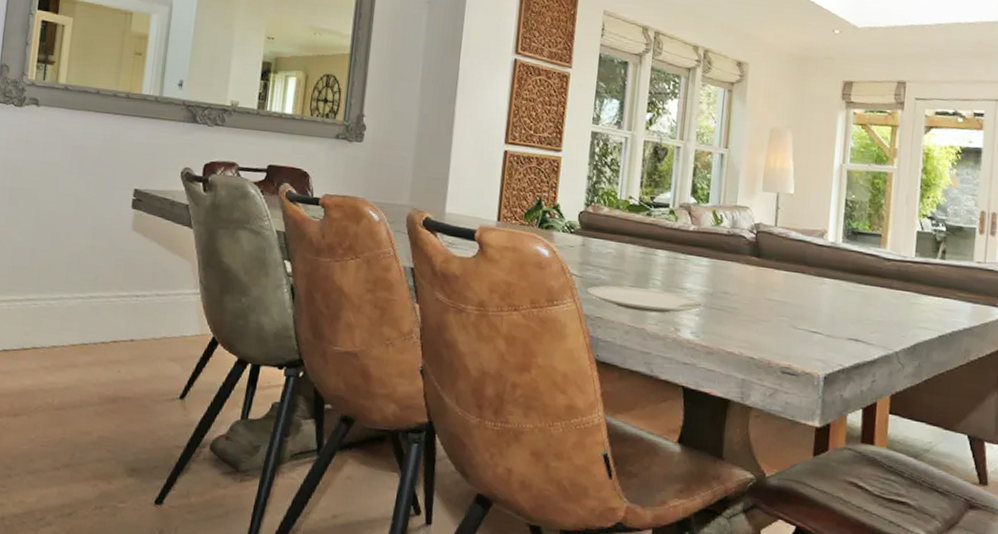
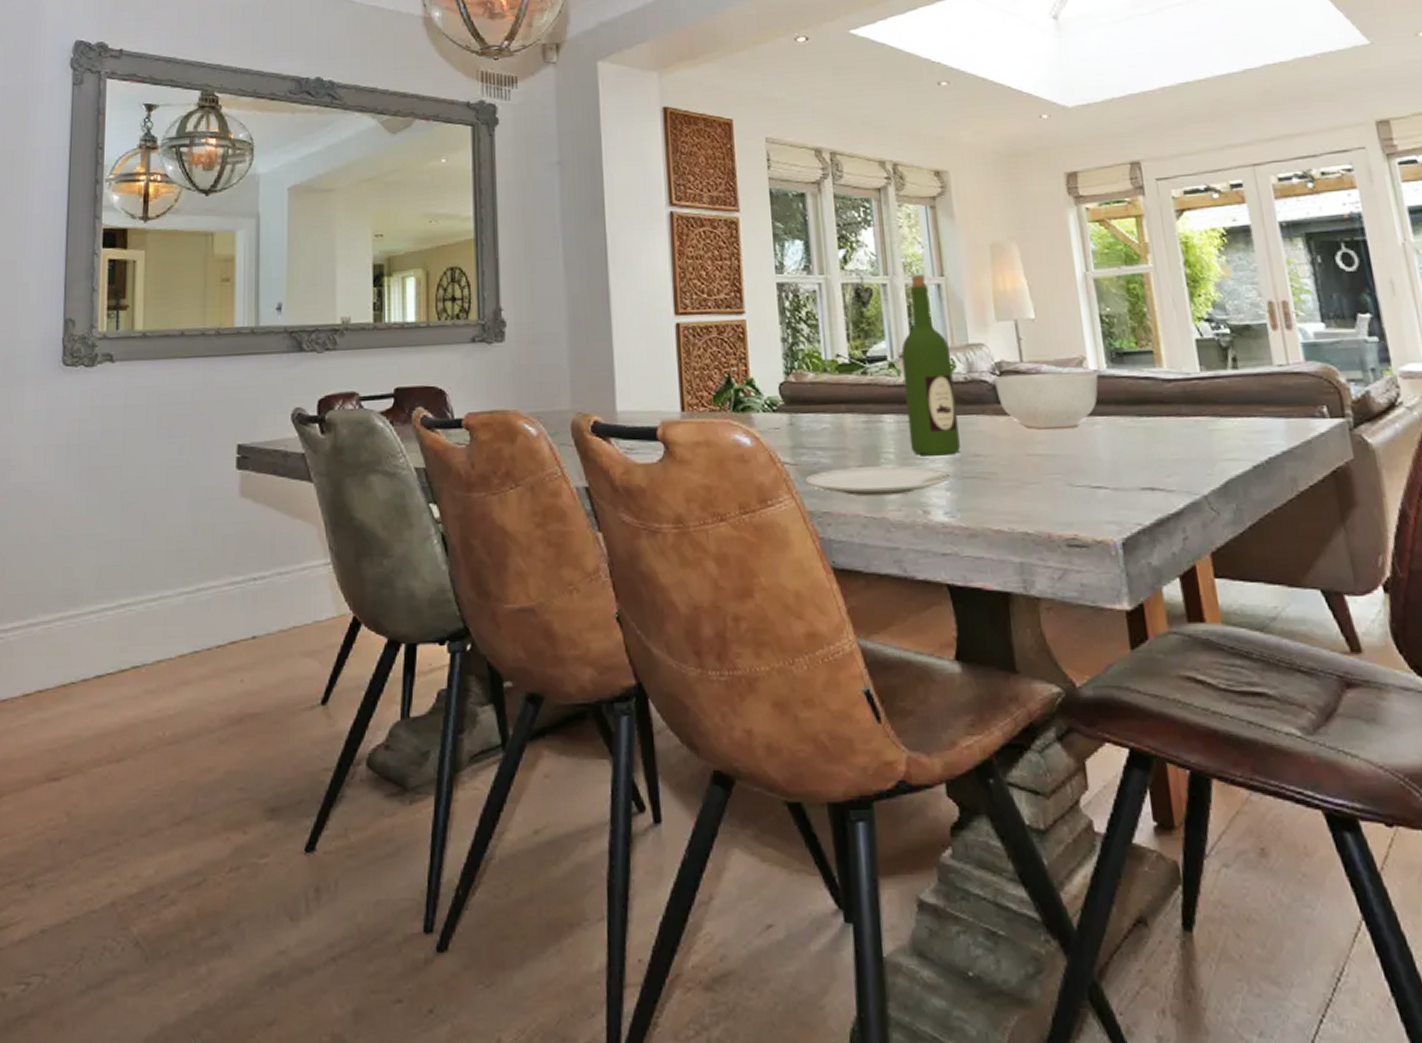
wine bottle: none [674,144,721,289] -> present [901,275,960,456]
bowl: none [750,234,834,284] -> present [993,371,1099,430]

